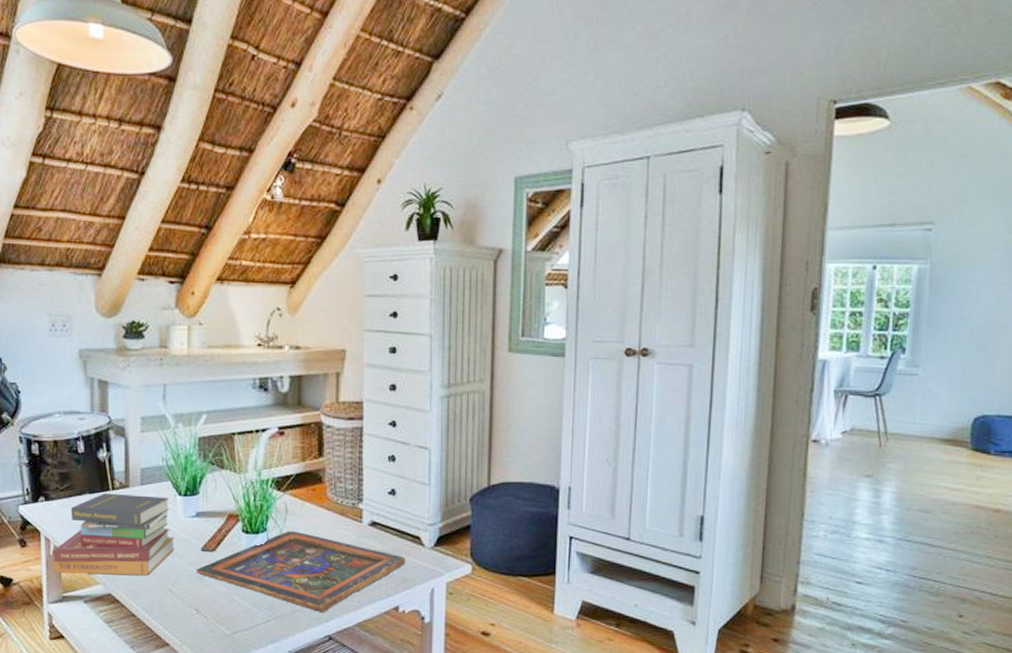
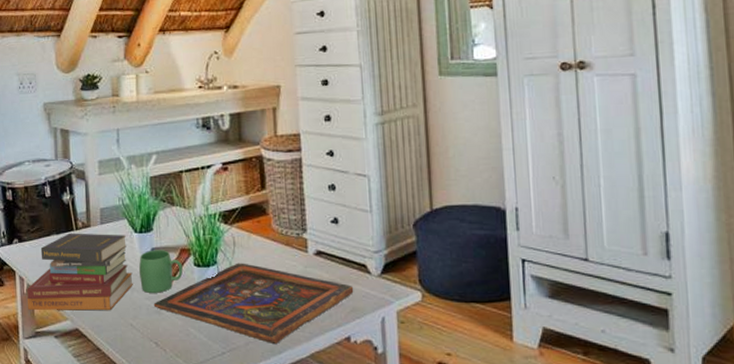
mug: none [182,514,230,559] -> present [139,250,183,293]

